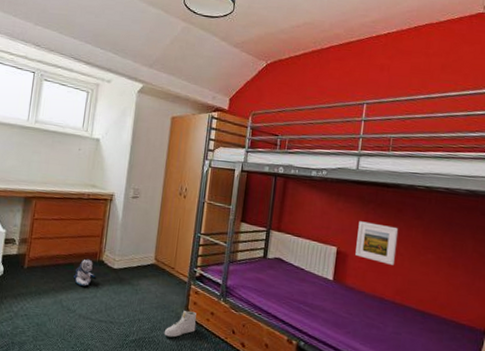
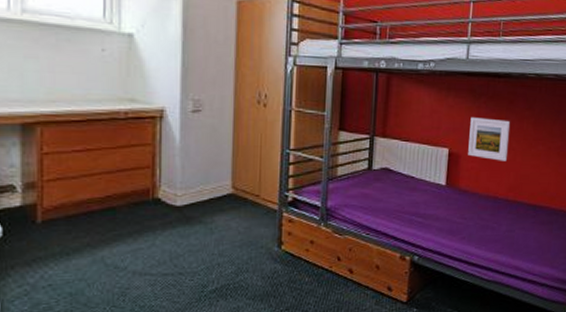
plush toy: present [72,258,96,286] -> none [116,199,152,235]
sneaker: present [164,310,197,338] -> none [253,243,293,278]

